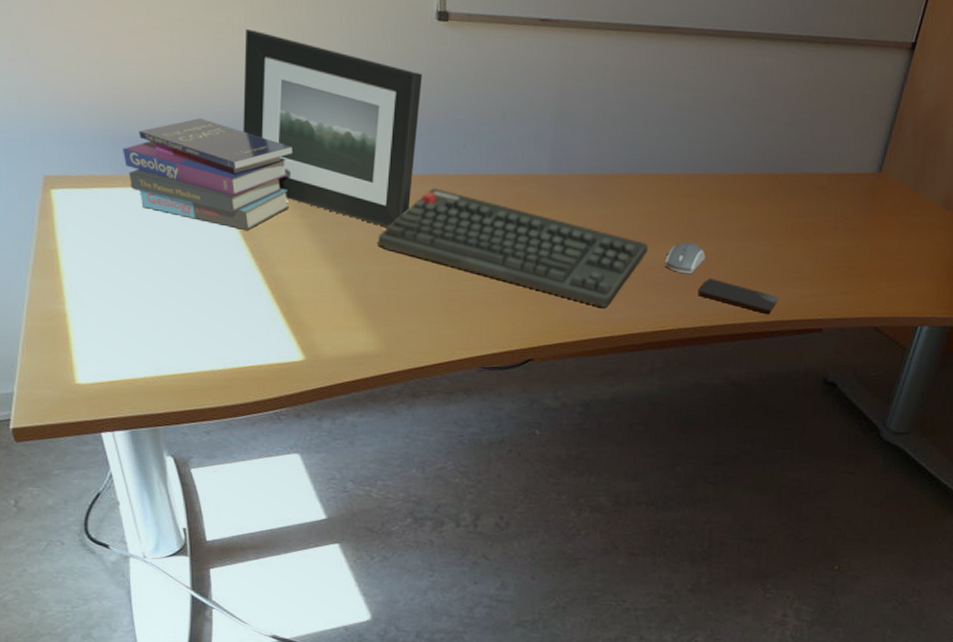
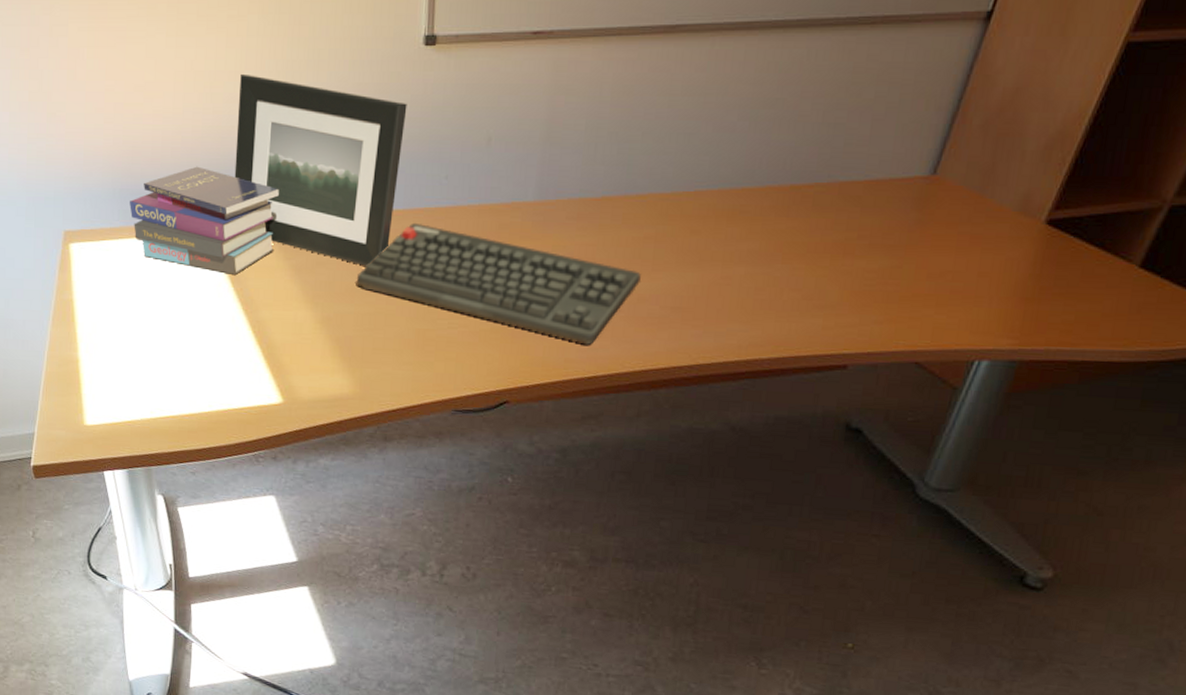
computer mouse: present [664,241,706,275] -> none [659,268,708,306]
phone: present [698,278,779,314] -> none [696,309,794,349]

